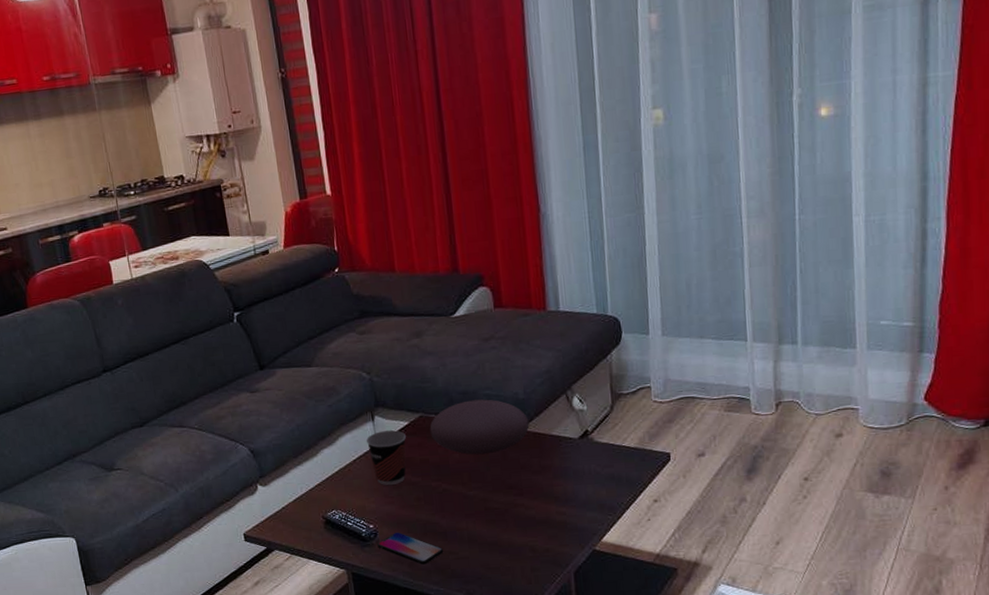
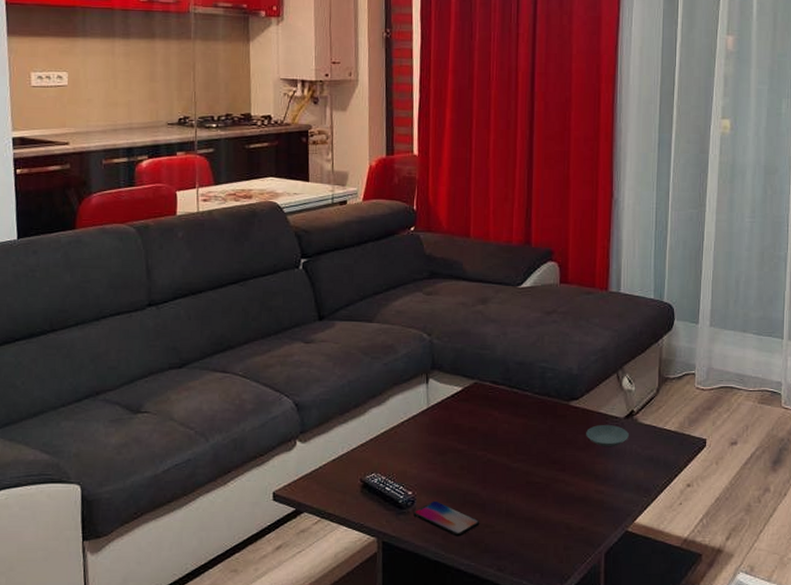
cup: present [366,430,406,485] -> none [417,395,458,451]
decorative bowl: present [429,399,530,455] -> none [482,371,580,427]
saucer: none [540,446,586,469] -> present [586,425,629,447]

